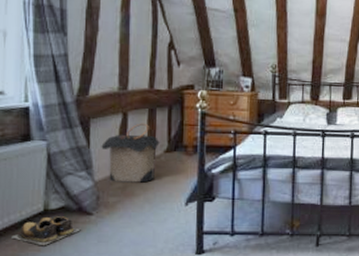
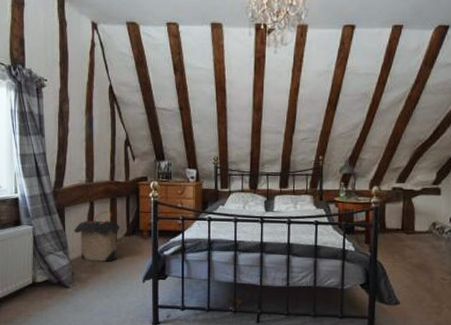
shoes: present [11,215,81,246] -> none [10,287,61,312]

